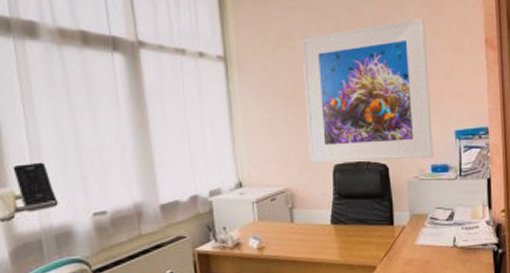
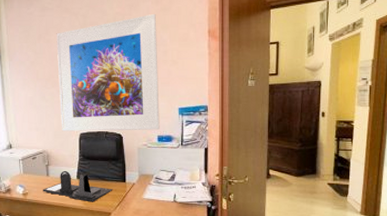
desk organizer: none [285,213,378,254] -> present [42,170,113,202]

